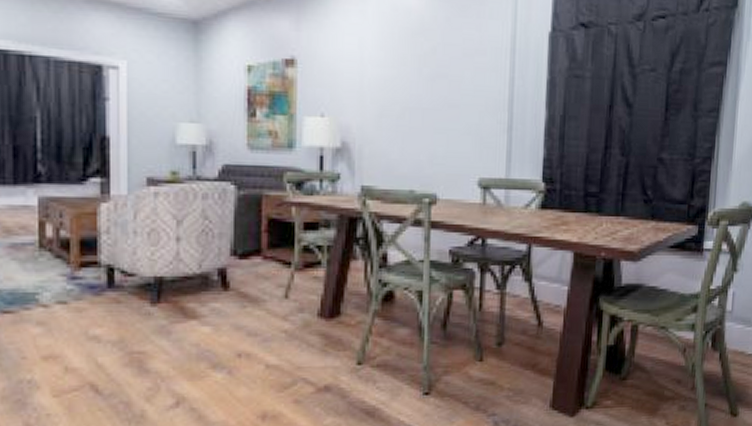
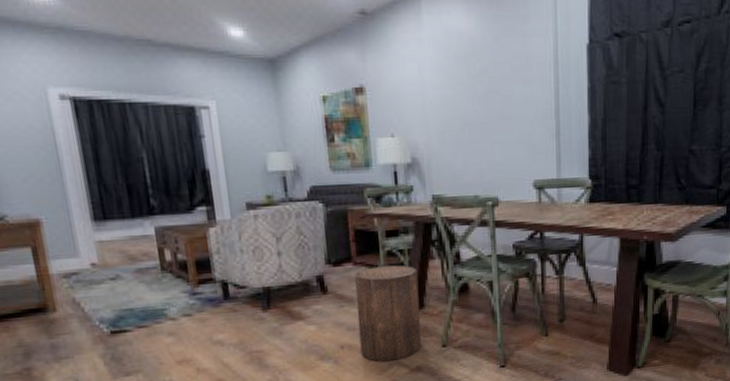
stool: none [260,263,336,377] -> present [354,265,422,362]

